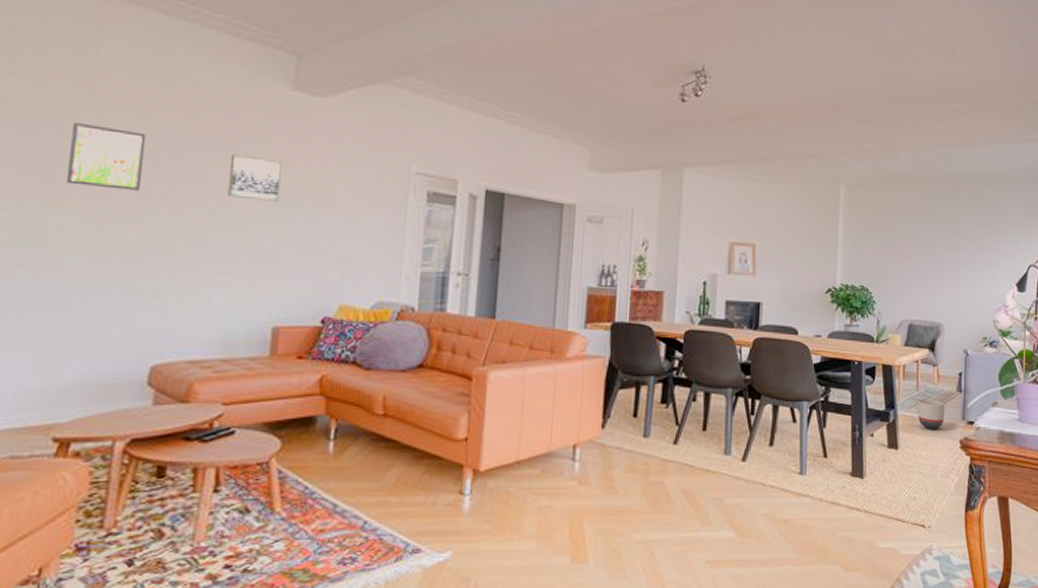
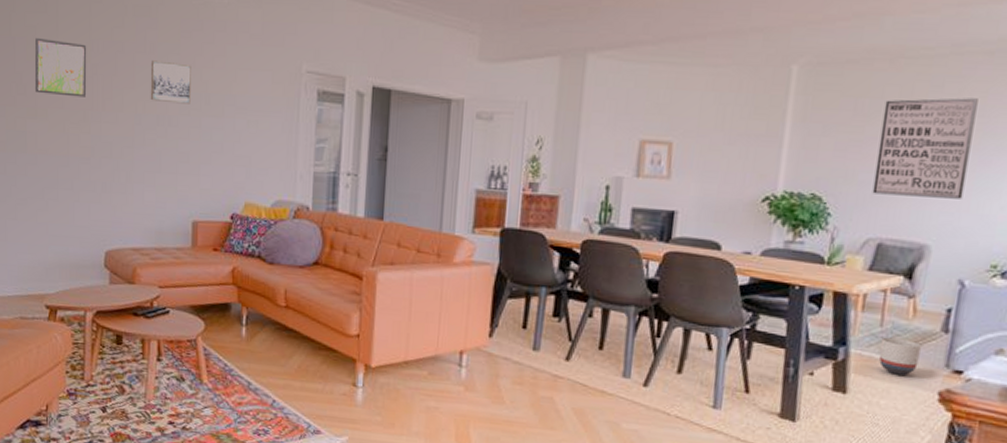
wall art: none [902,213,963,288] -> present [872,98,978,199]

